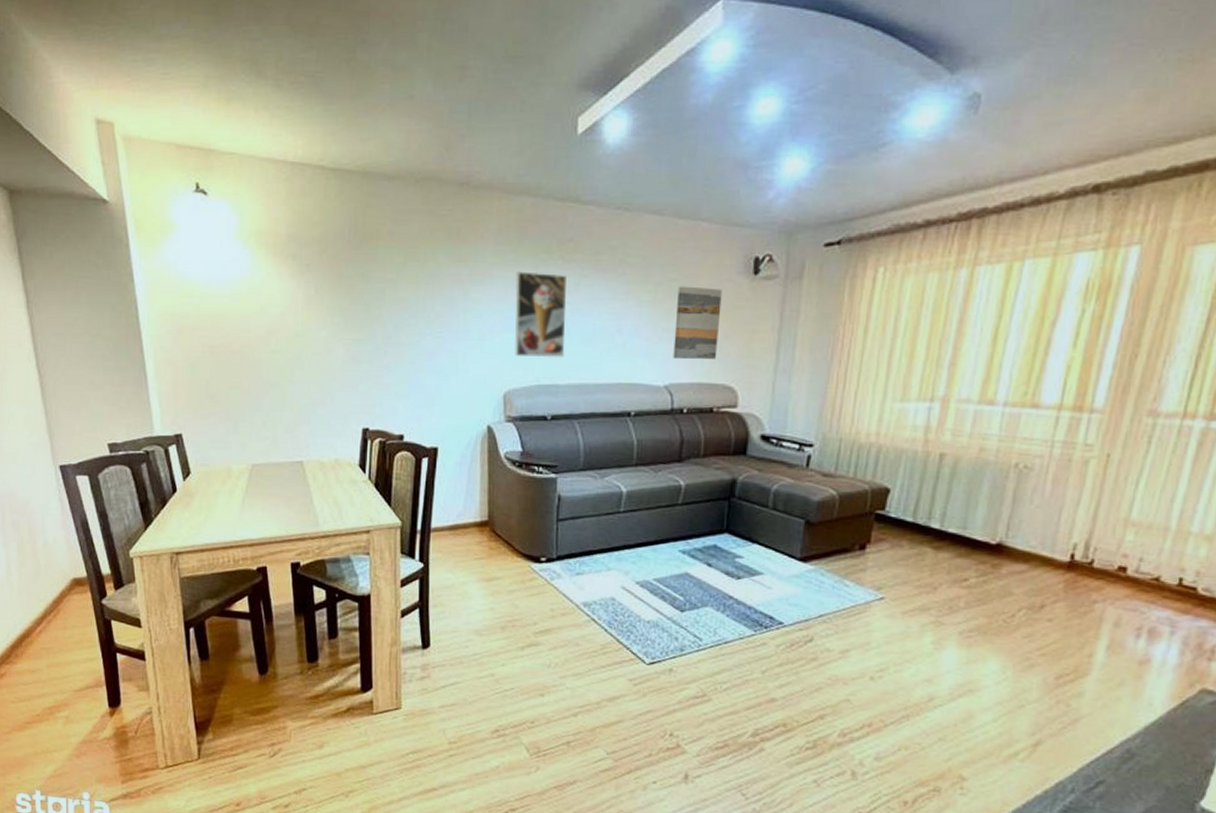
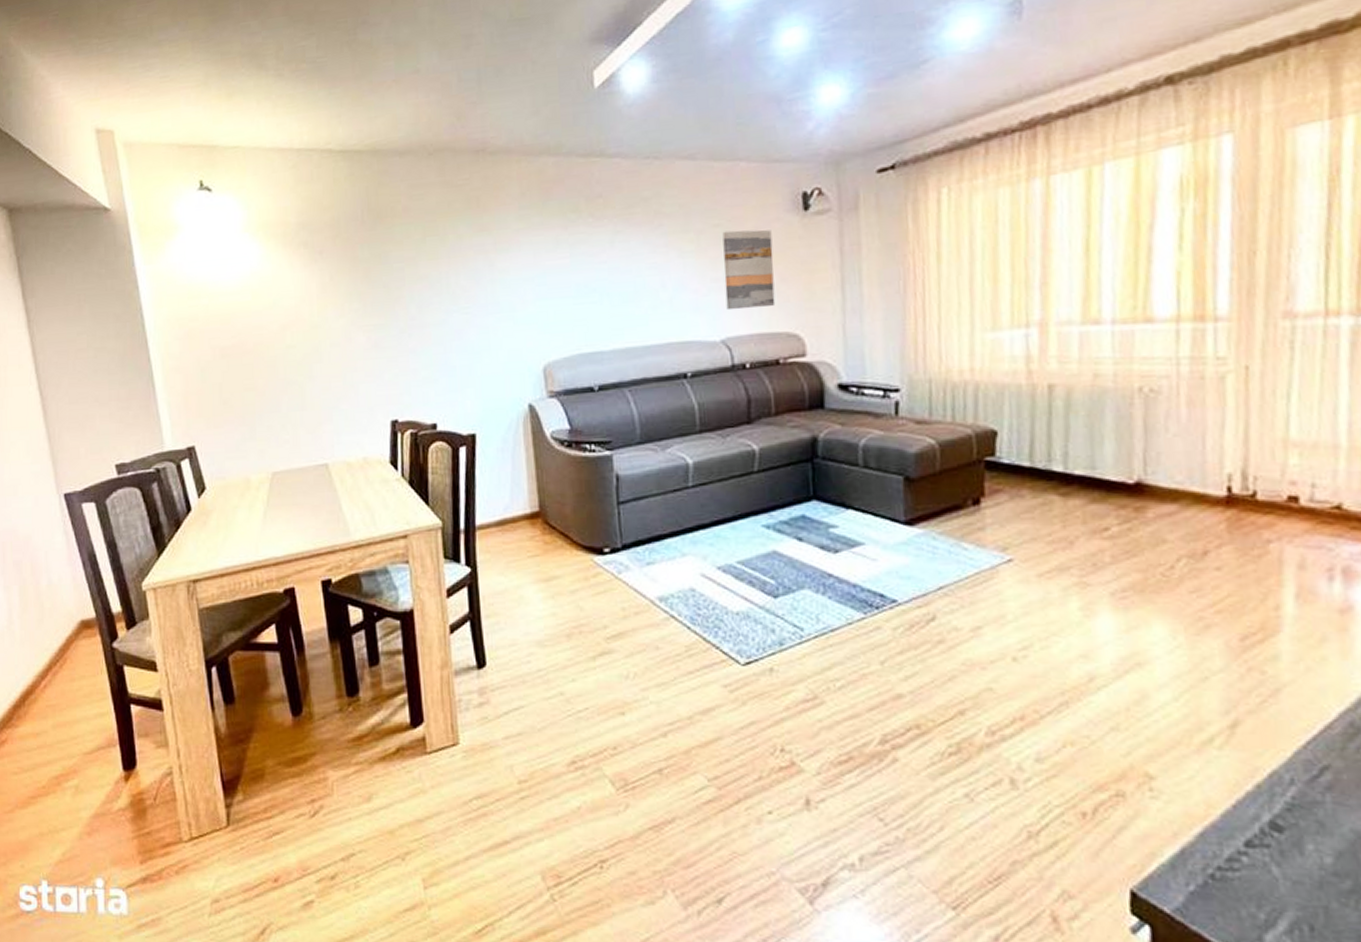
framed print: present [515,271,567,358] -> none [544,233,606,325]

